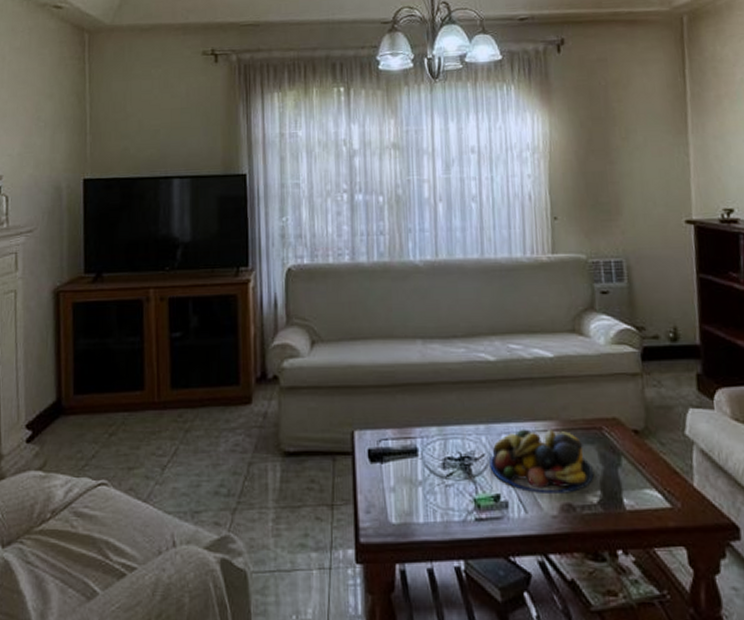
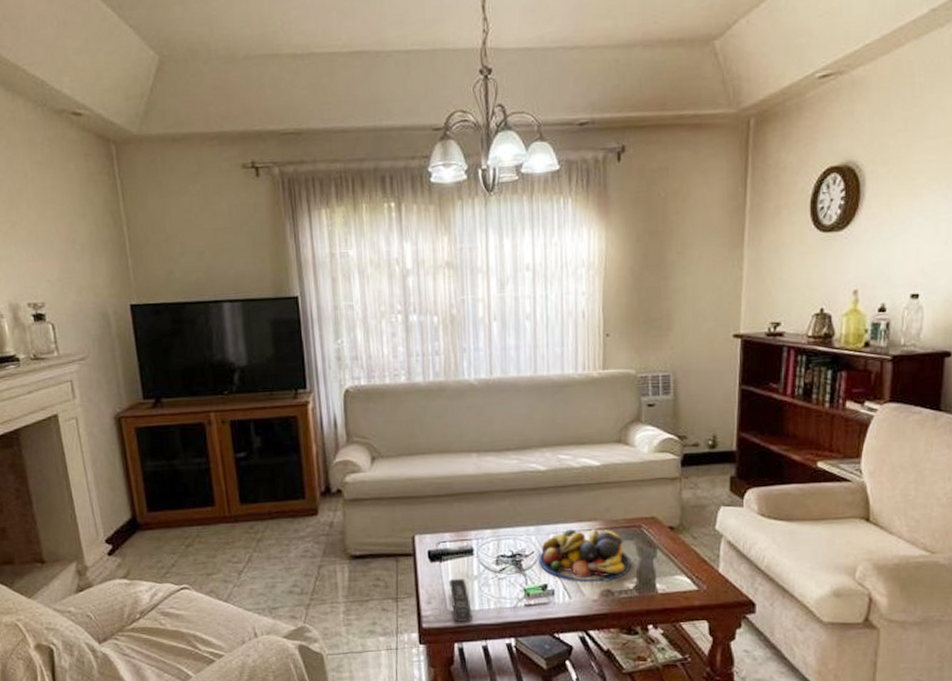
remote control: none [391,483,416,537] -> present [449,578,472,622]

